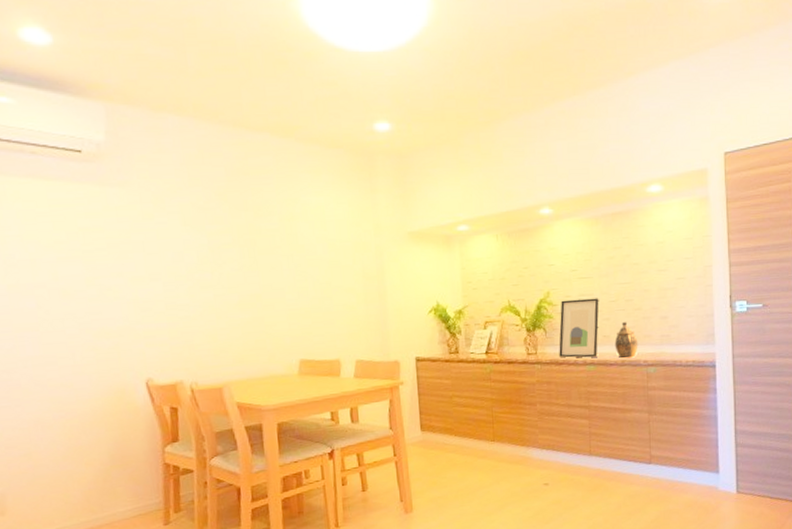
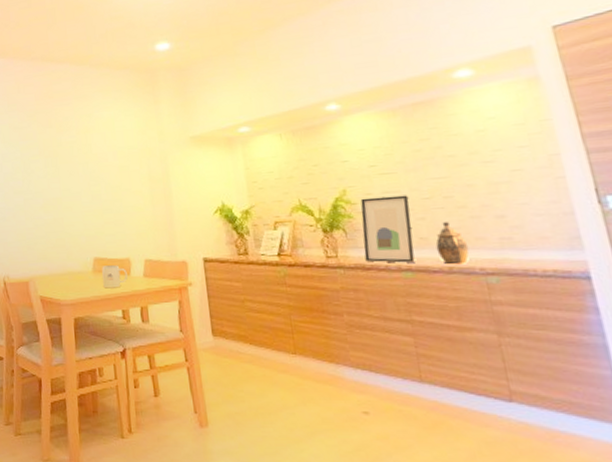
mug: none [308,367,337,391] -> present [101,265,128,289]

